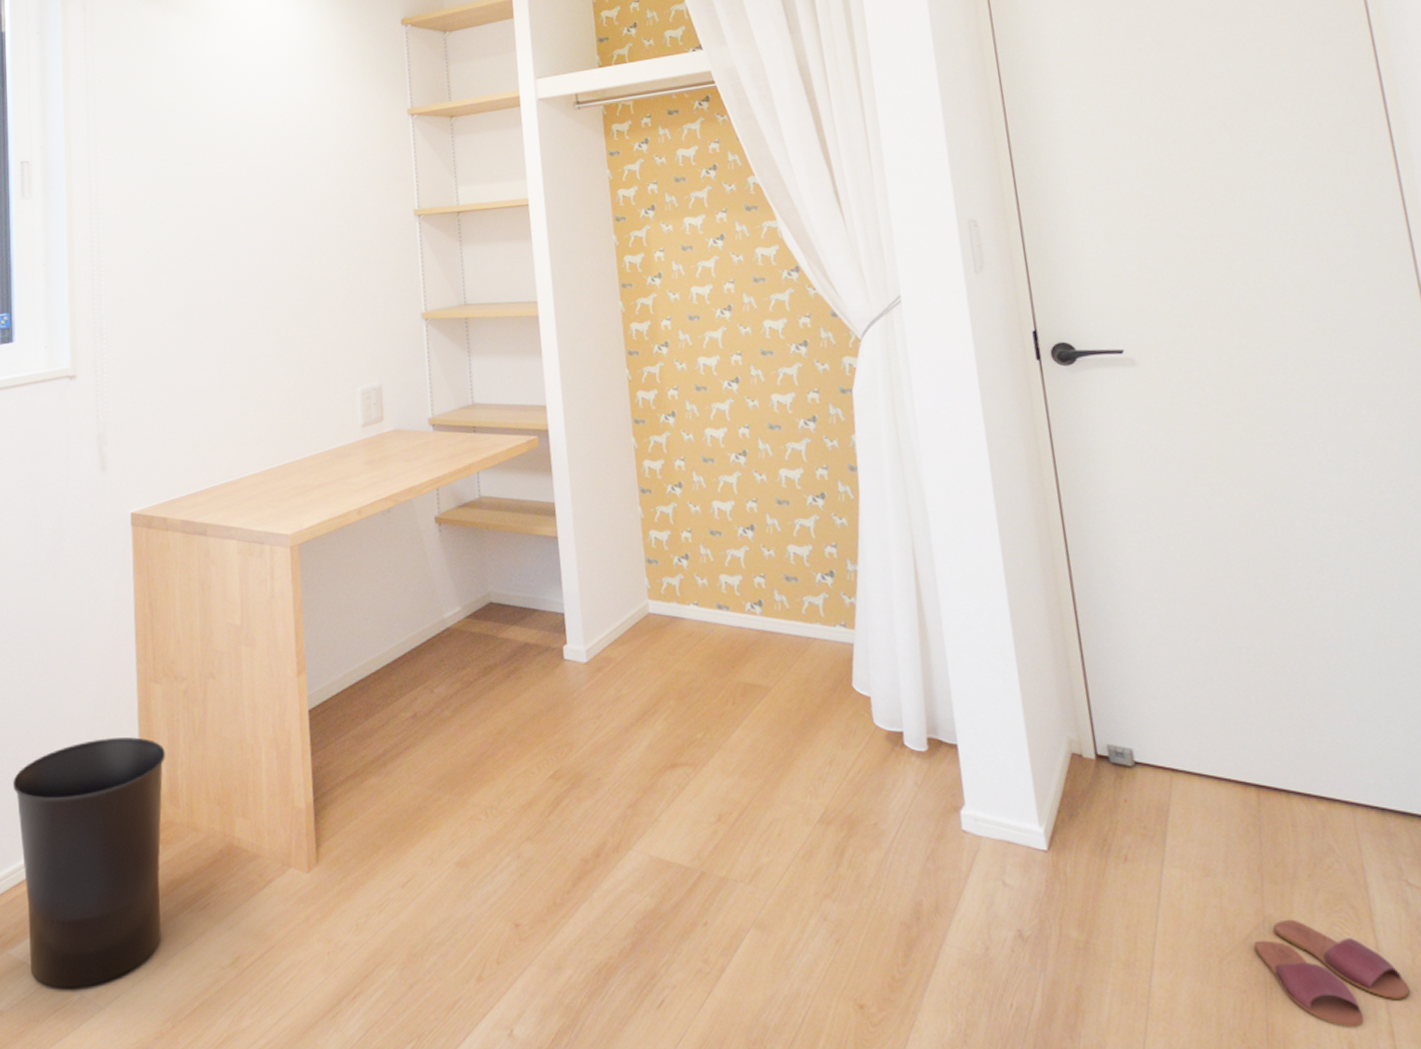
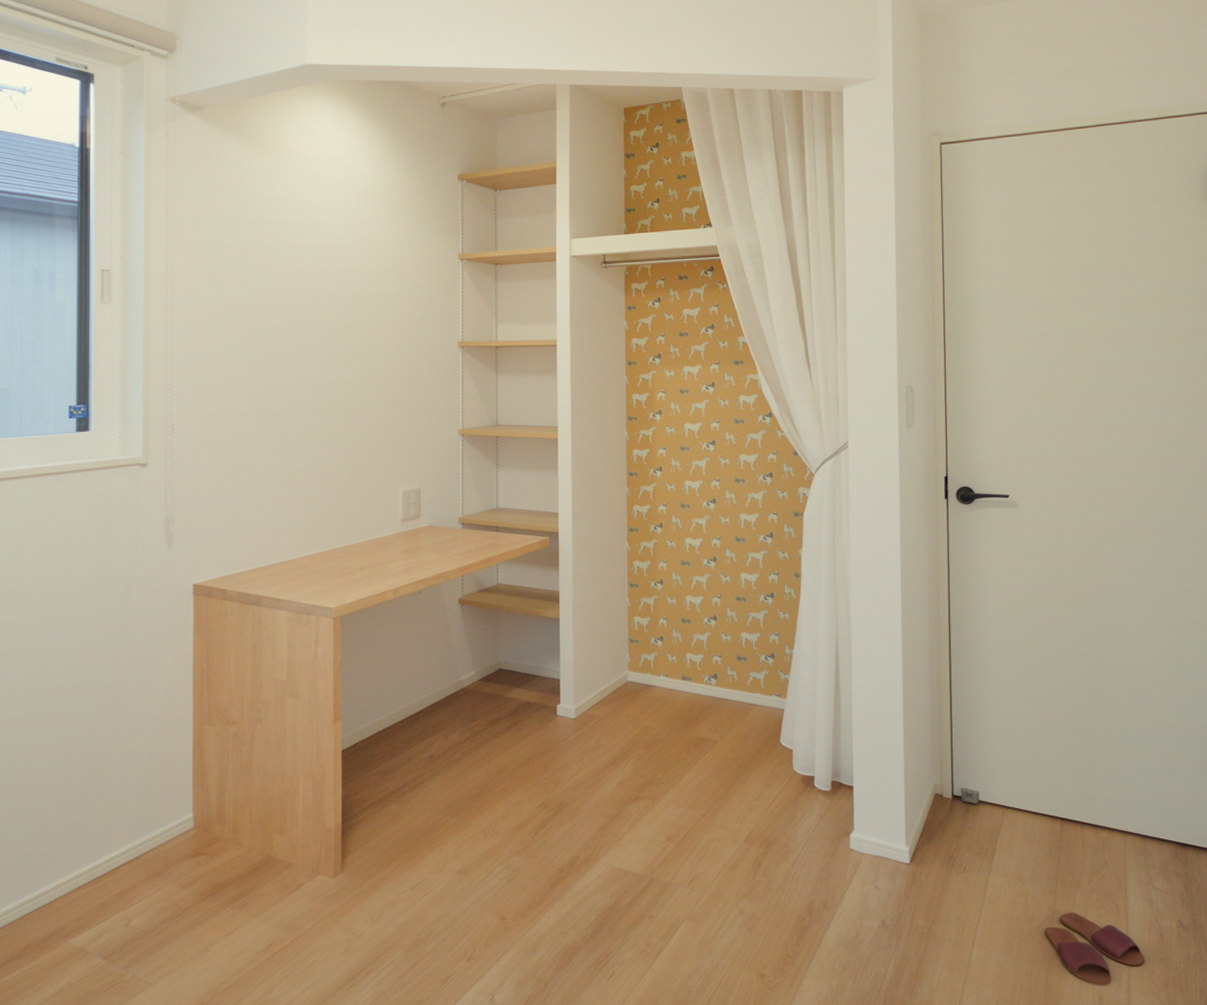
waste bin: present [13,737,166,988] -> none [78,769,216,970]

